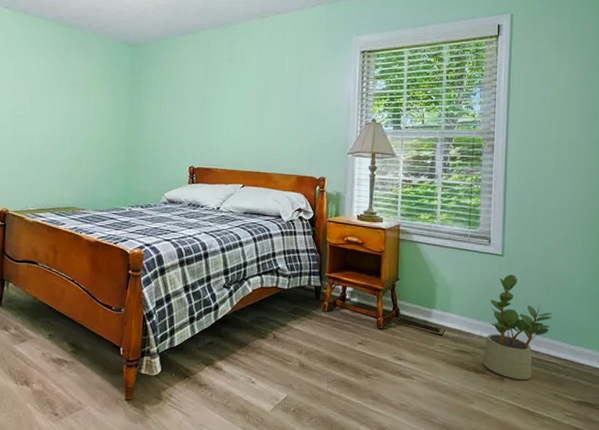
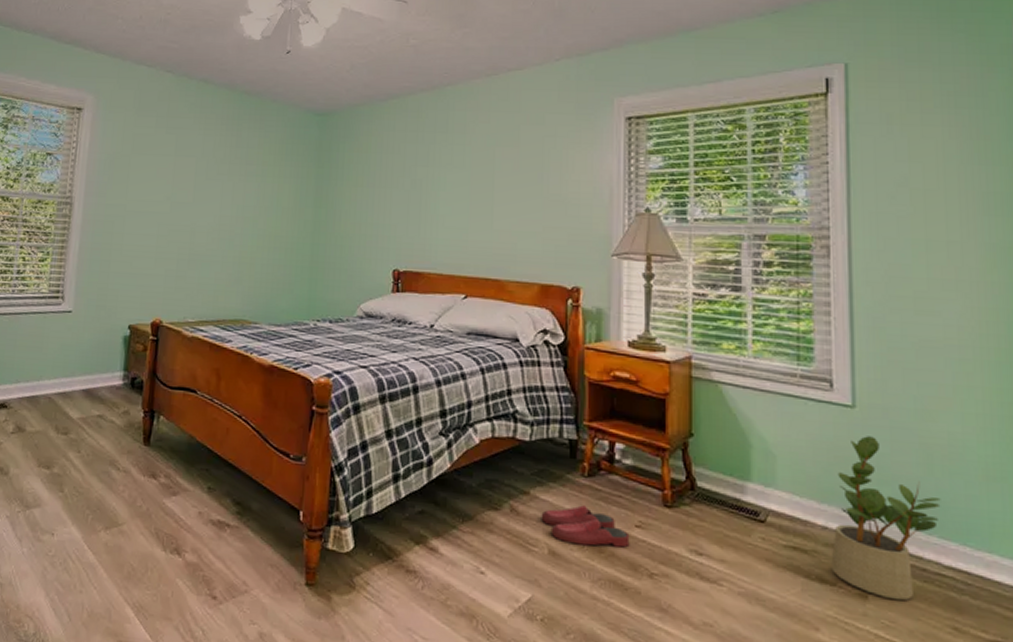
slippers: none [294,331,354,359] -> present [541,505,630,548]

